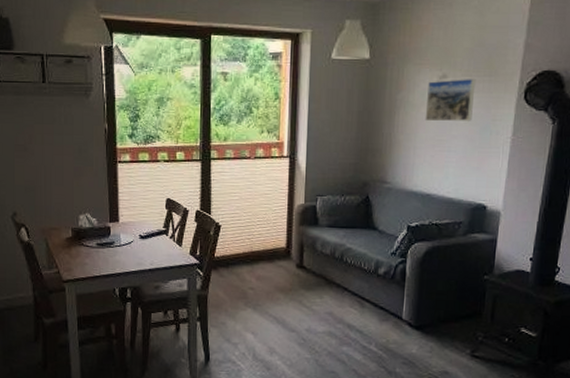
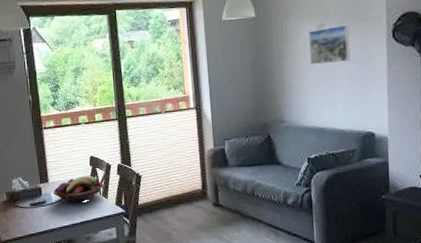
fruit basket: none [123,219,181,247] -> present [53,175,106,202]

